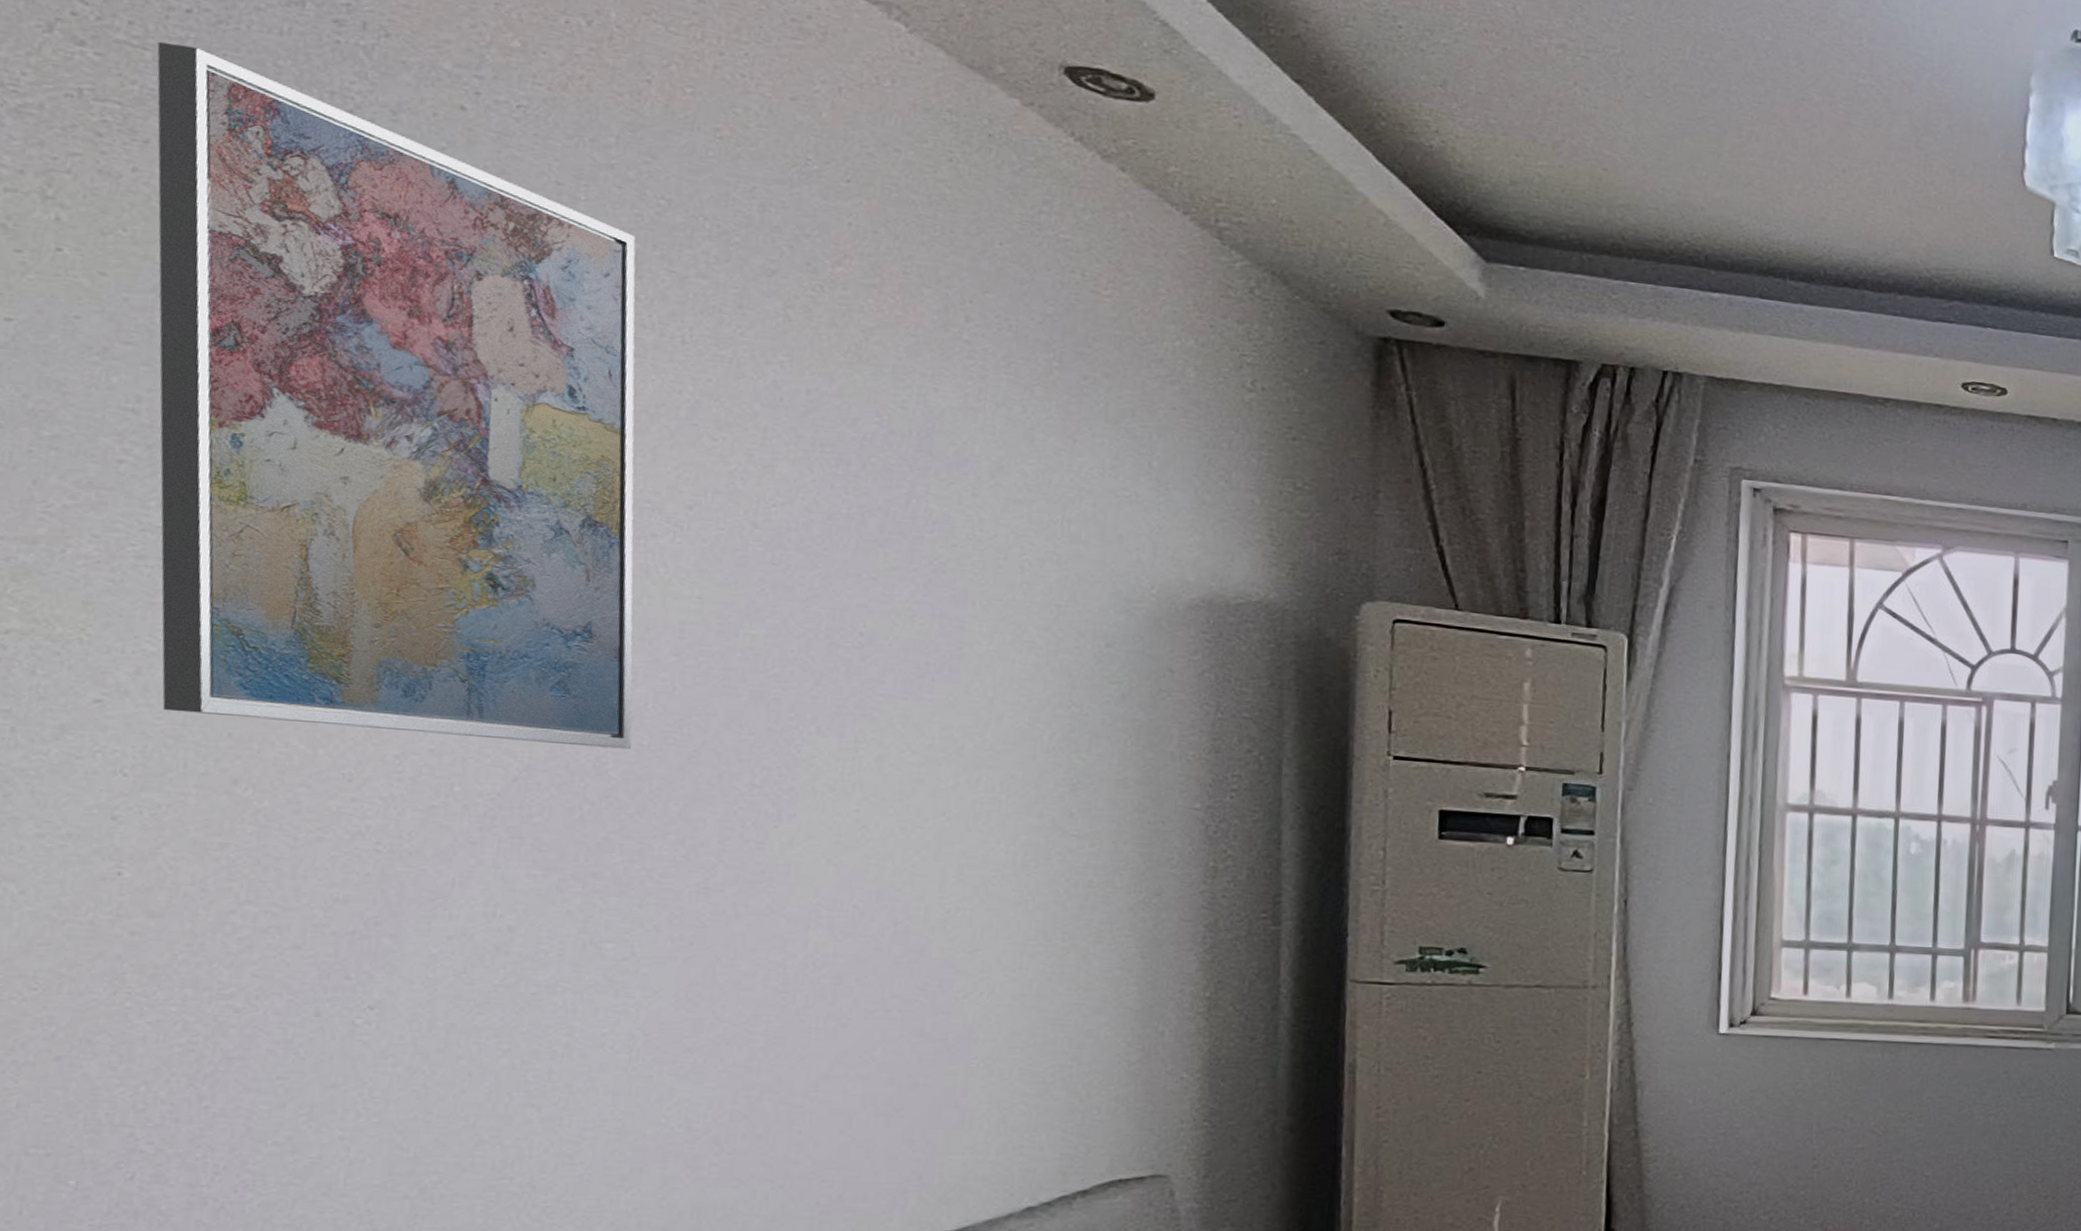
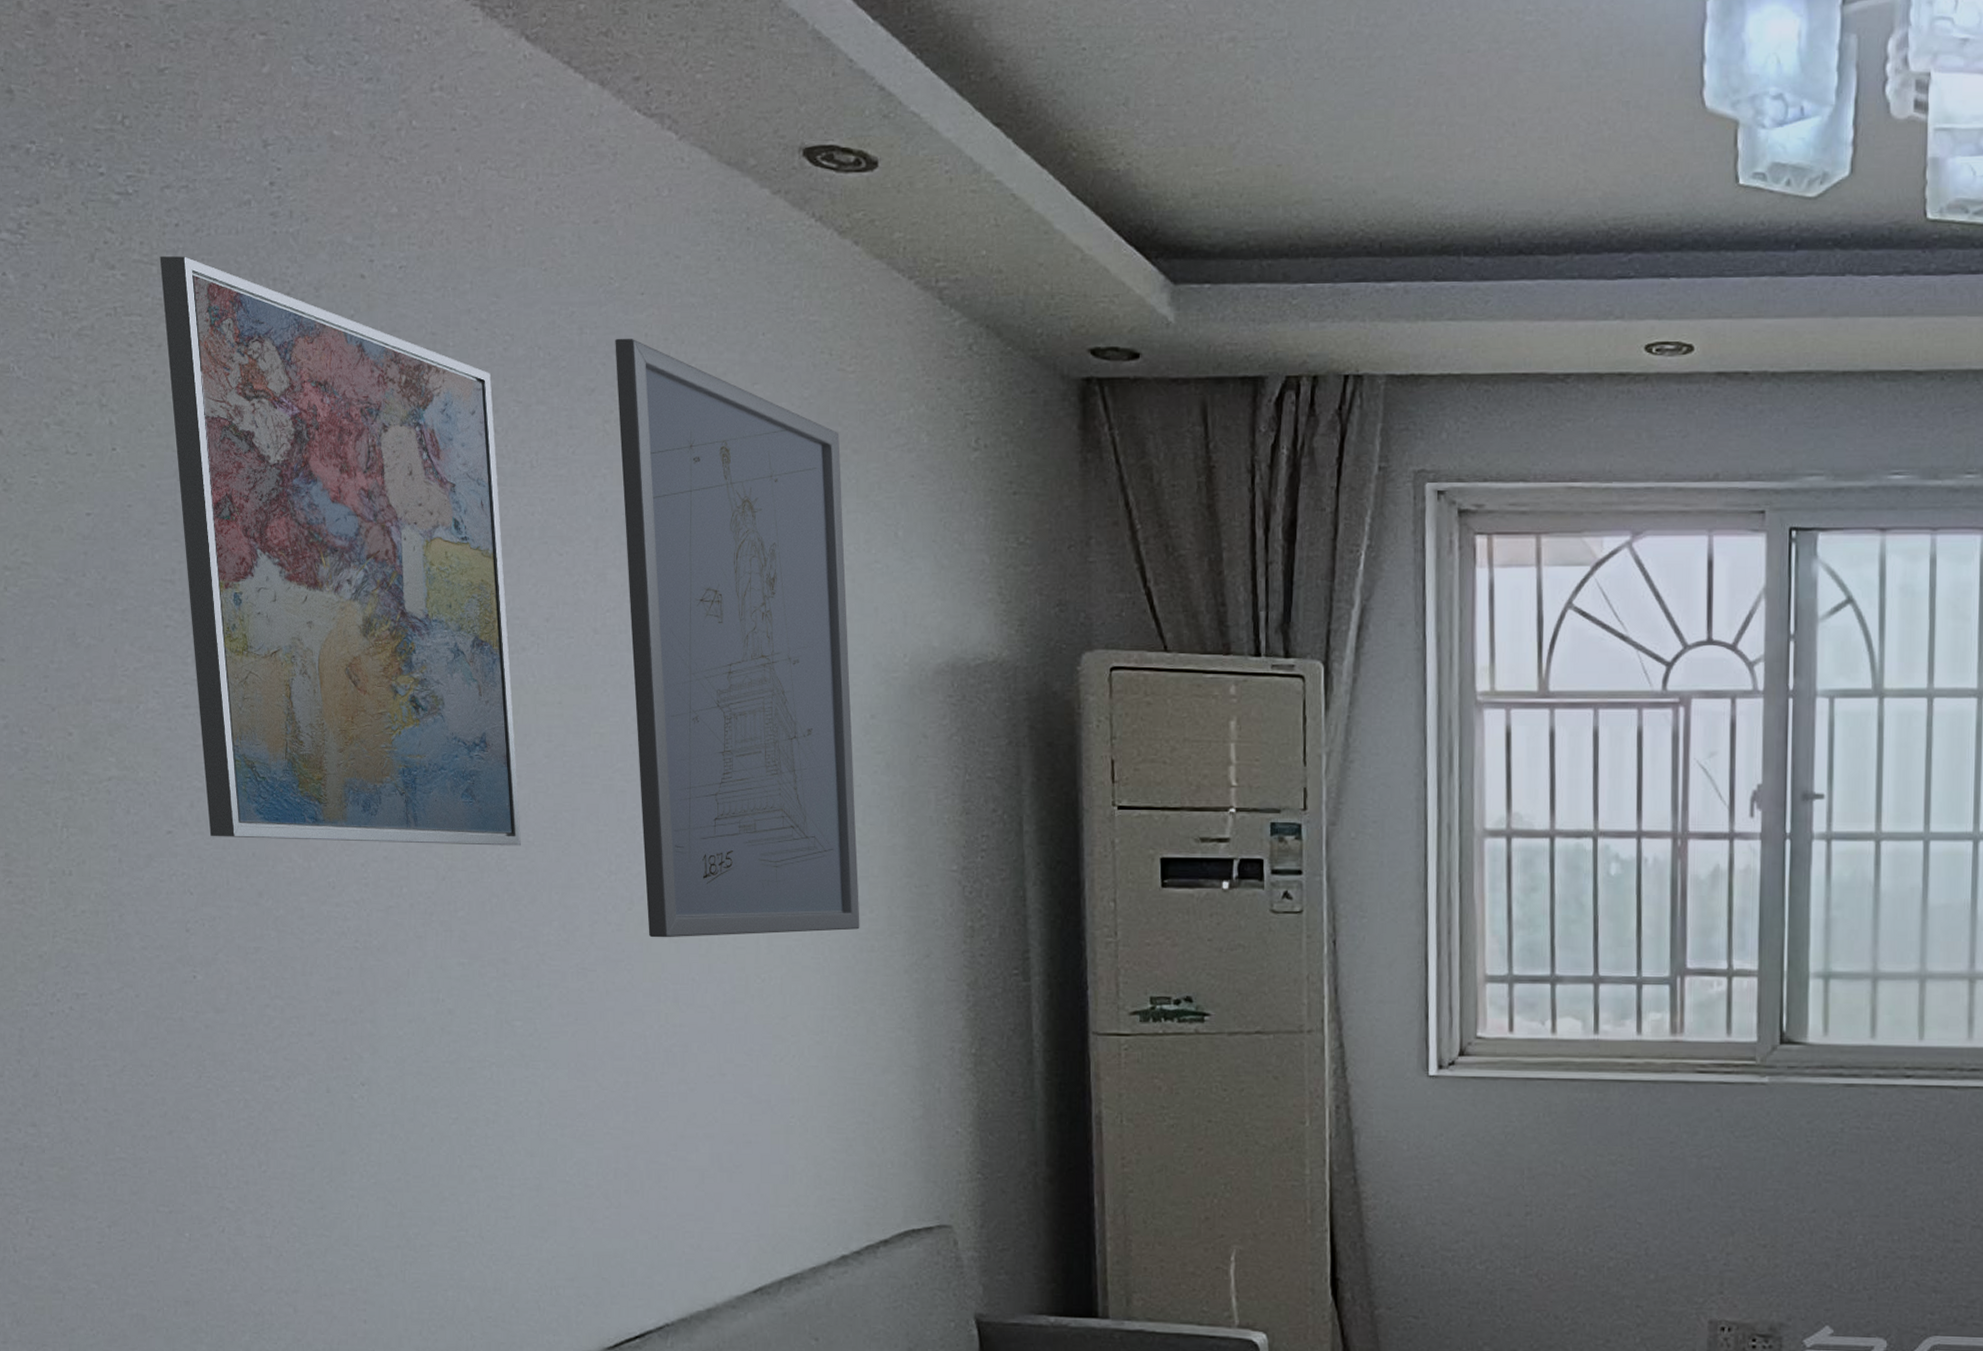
wall art: none [799,222,1088,863] -> present [615,338,860,938]

